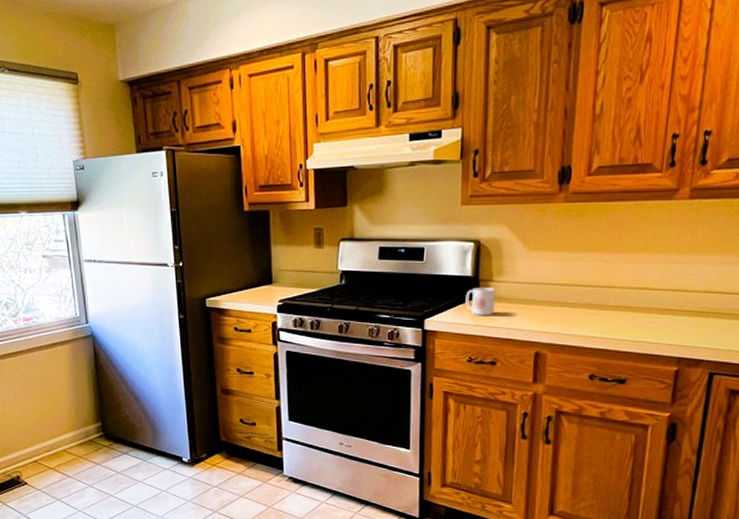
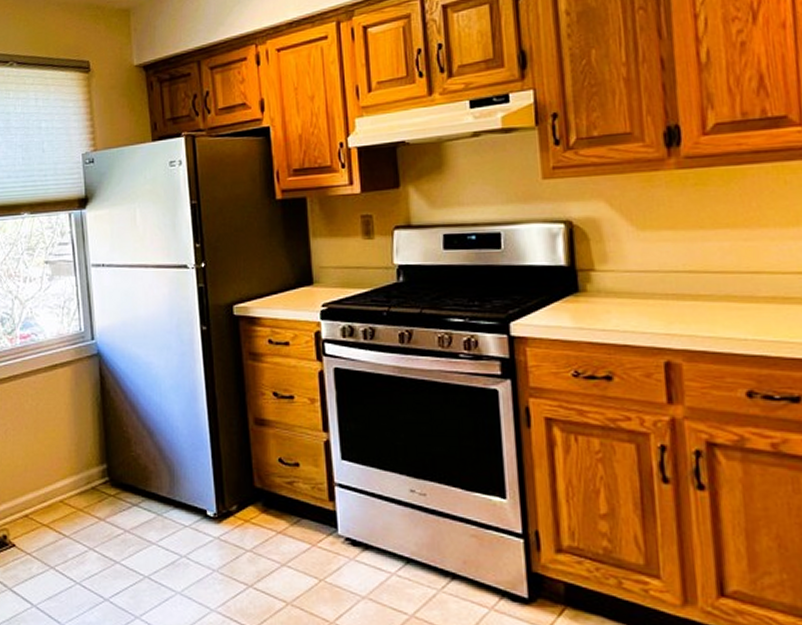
mug: present [465,288,495,315] -> none [560,279,602,315]

